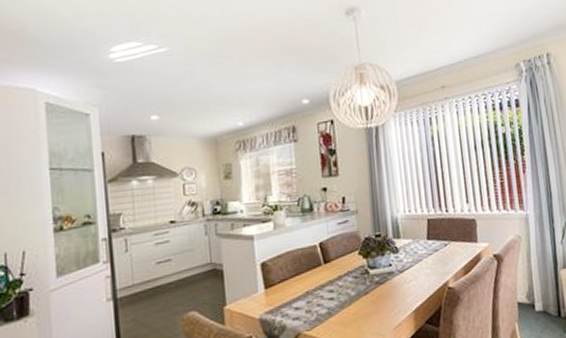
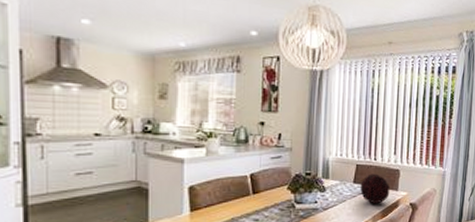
decorative orb: none [435,226,469,261] -> present [360,173,390,204]

